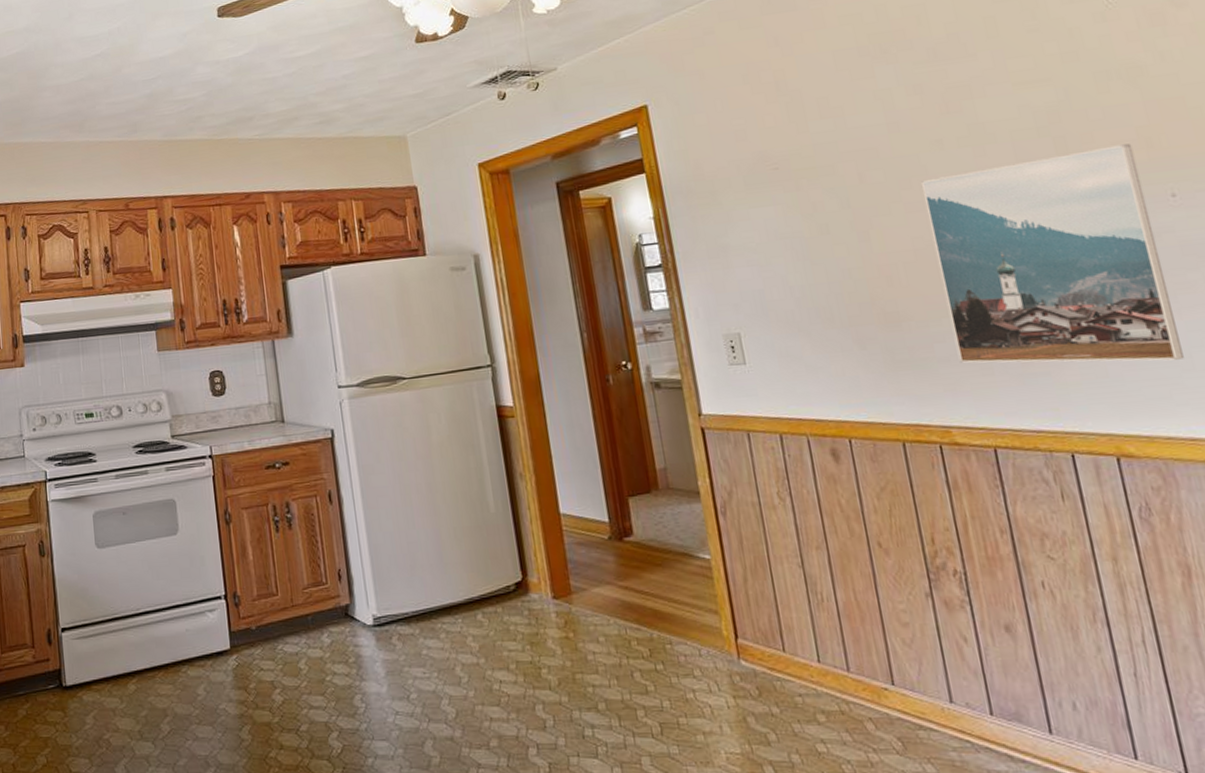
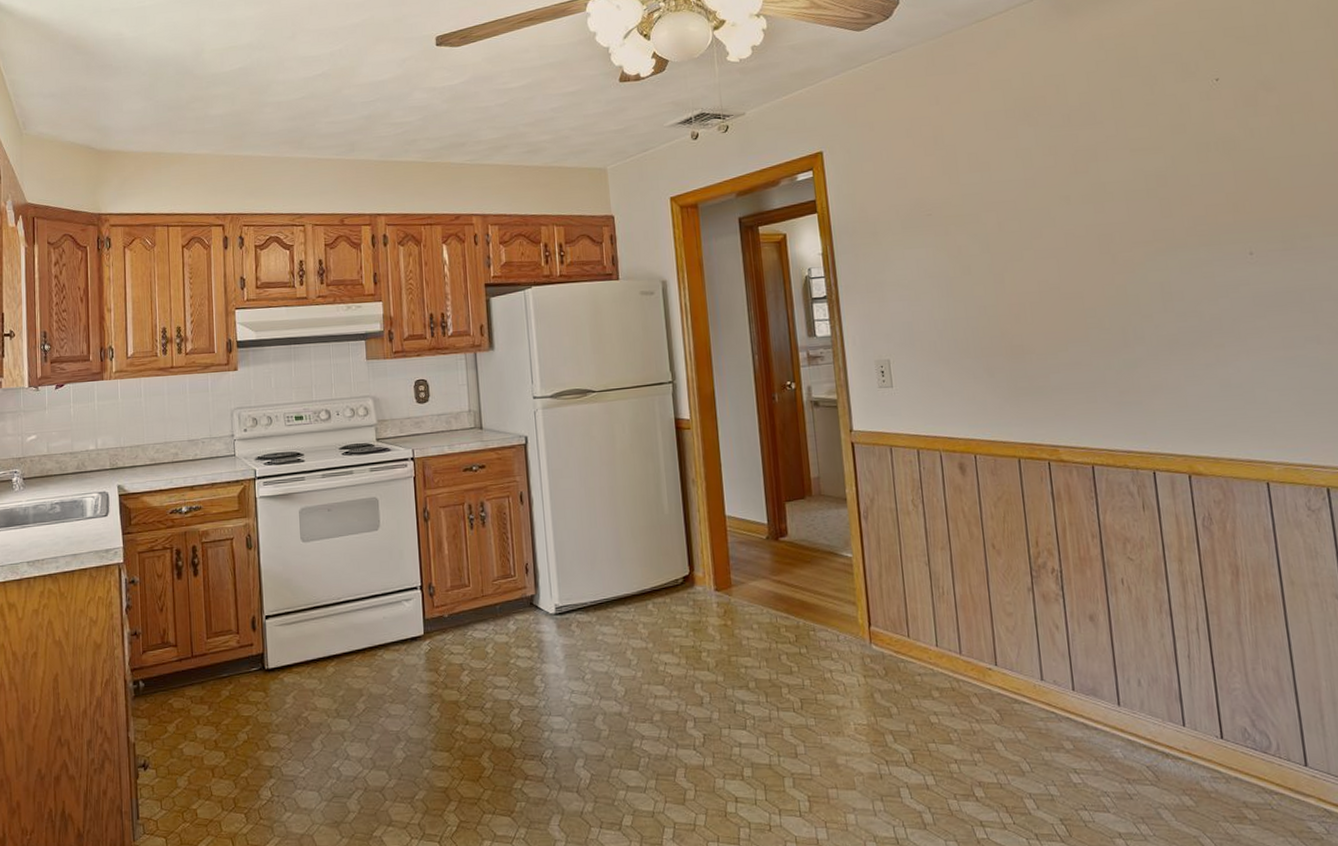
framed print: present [920,144,1184,363] -> none [1049,207,1248,395]

